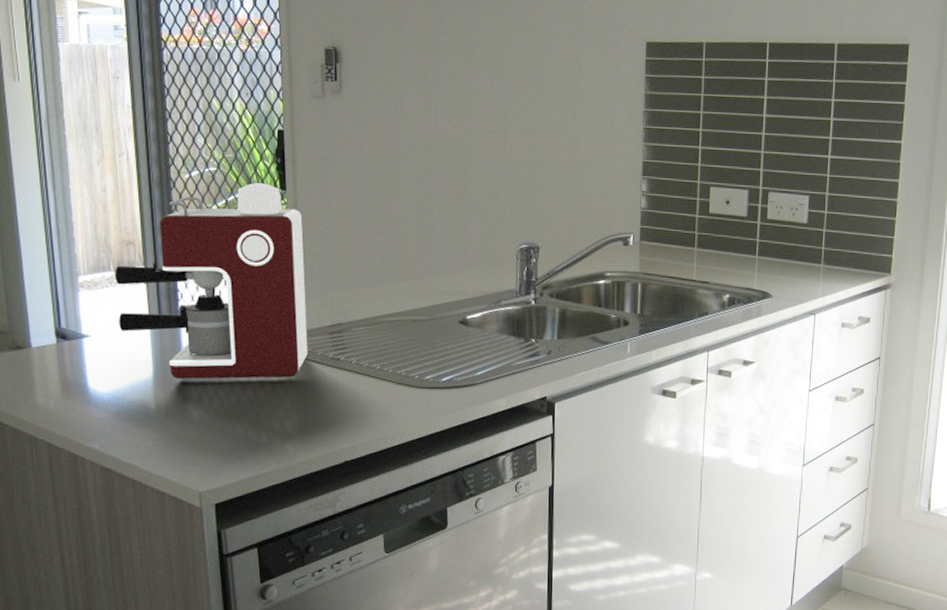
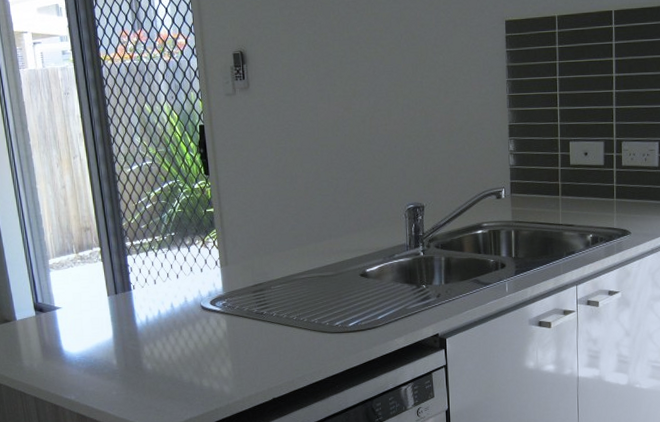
coffee maker: present [114,183,308,379] -> none [77,171,236,338]

